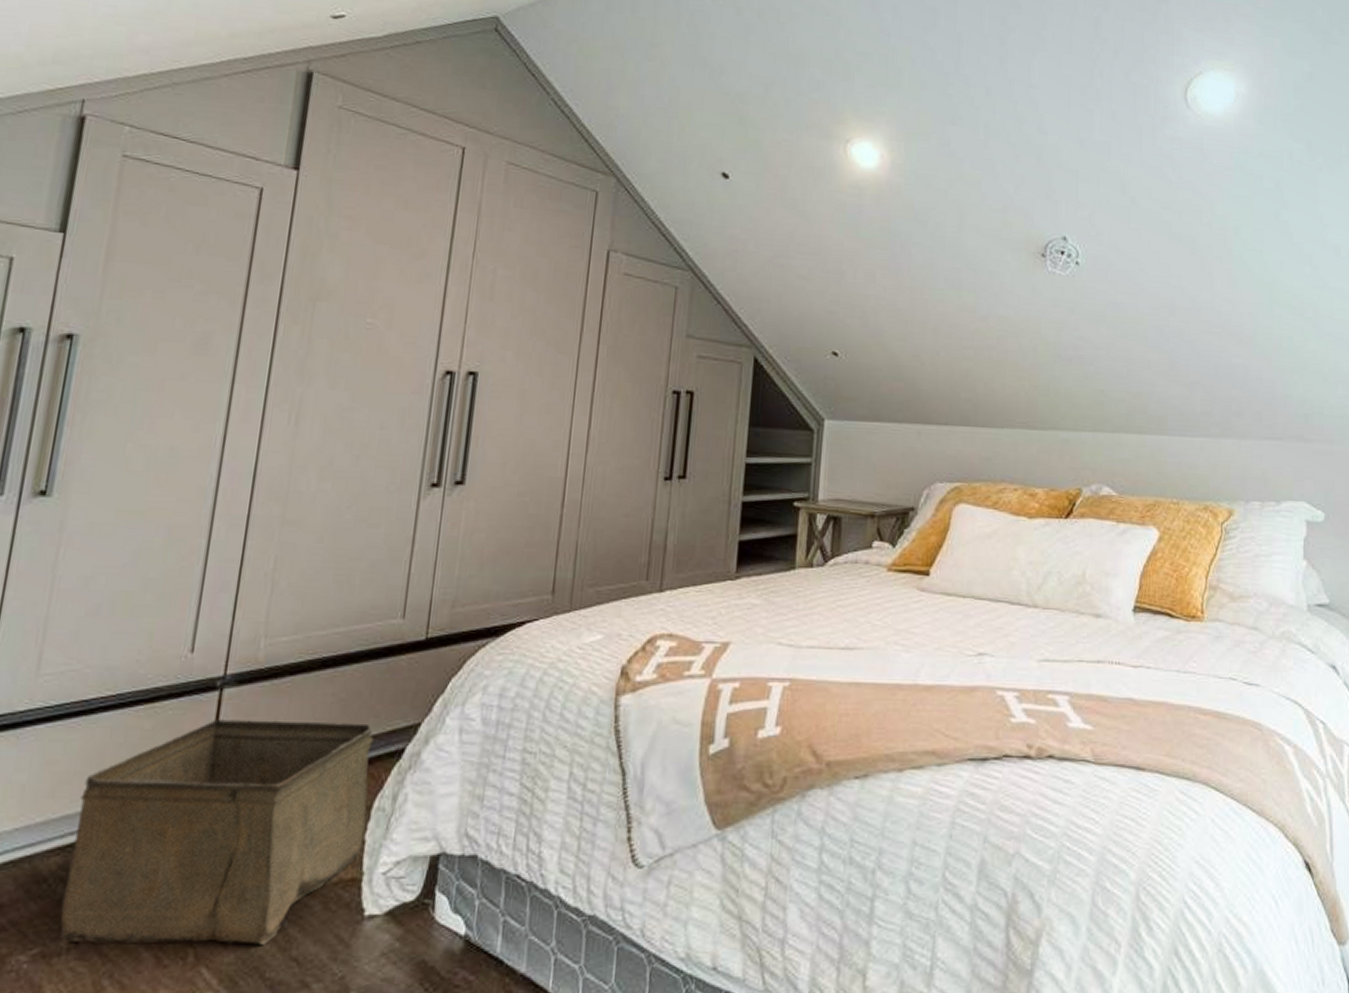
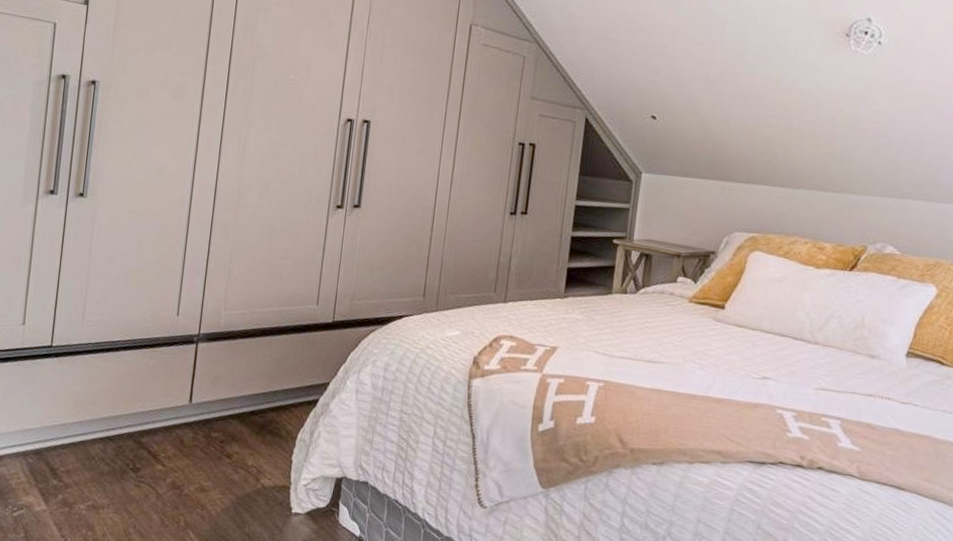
storage bin: present [59,719,375,946] -> none [103,364,298,523]

